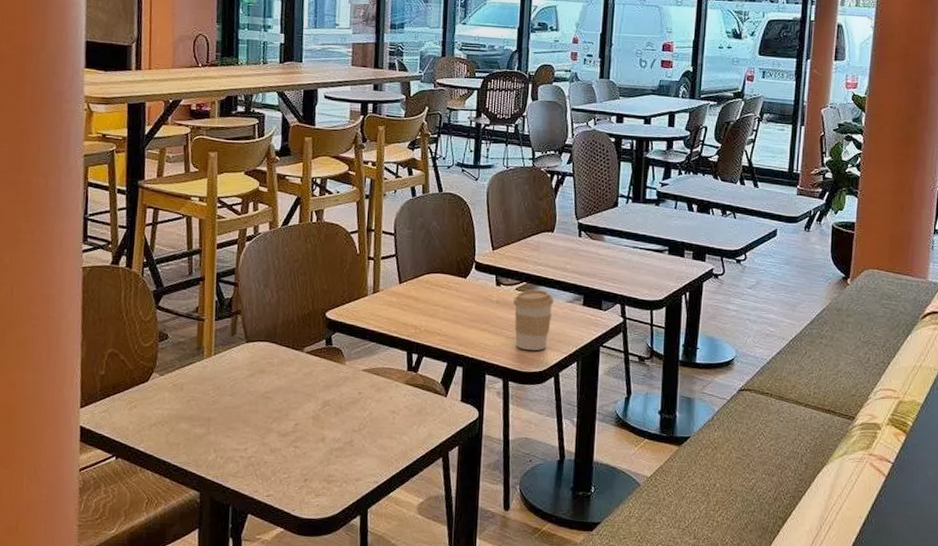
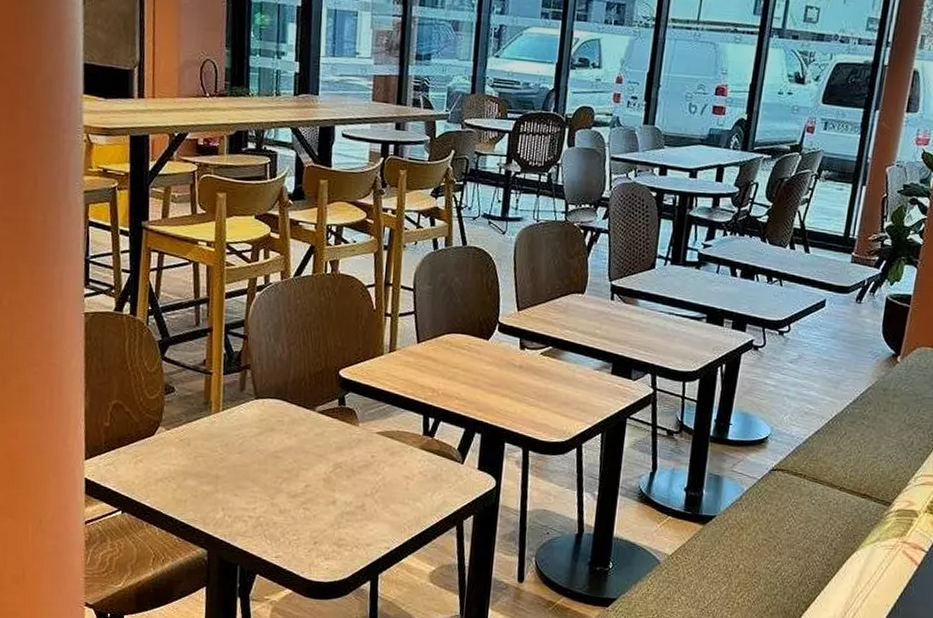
coffee cup: present [513,290,554,350] -> none [537,355,581,420]

